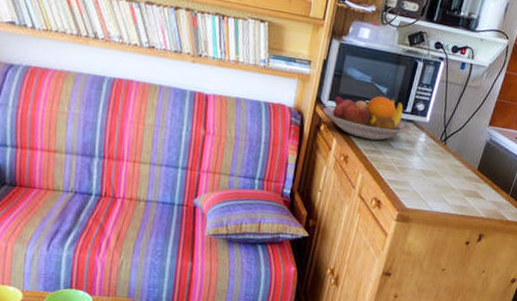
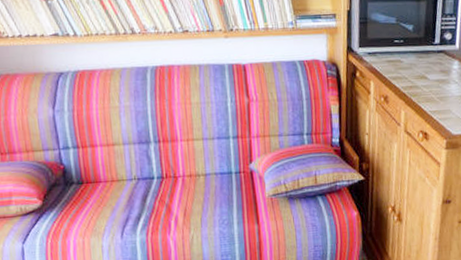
fruit bowl: present [323,96,412,141] -> none [355,33,444,77]

